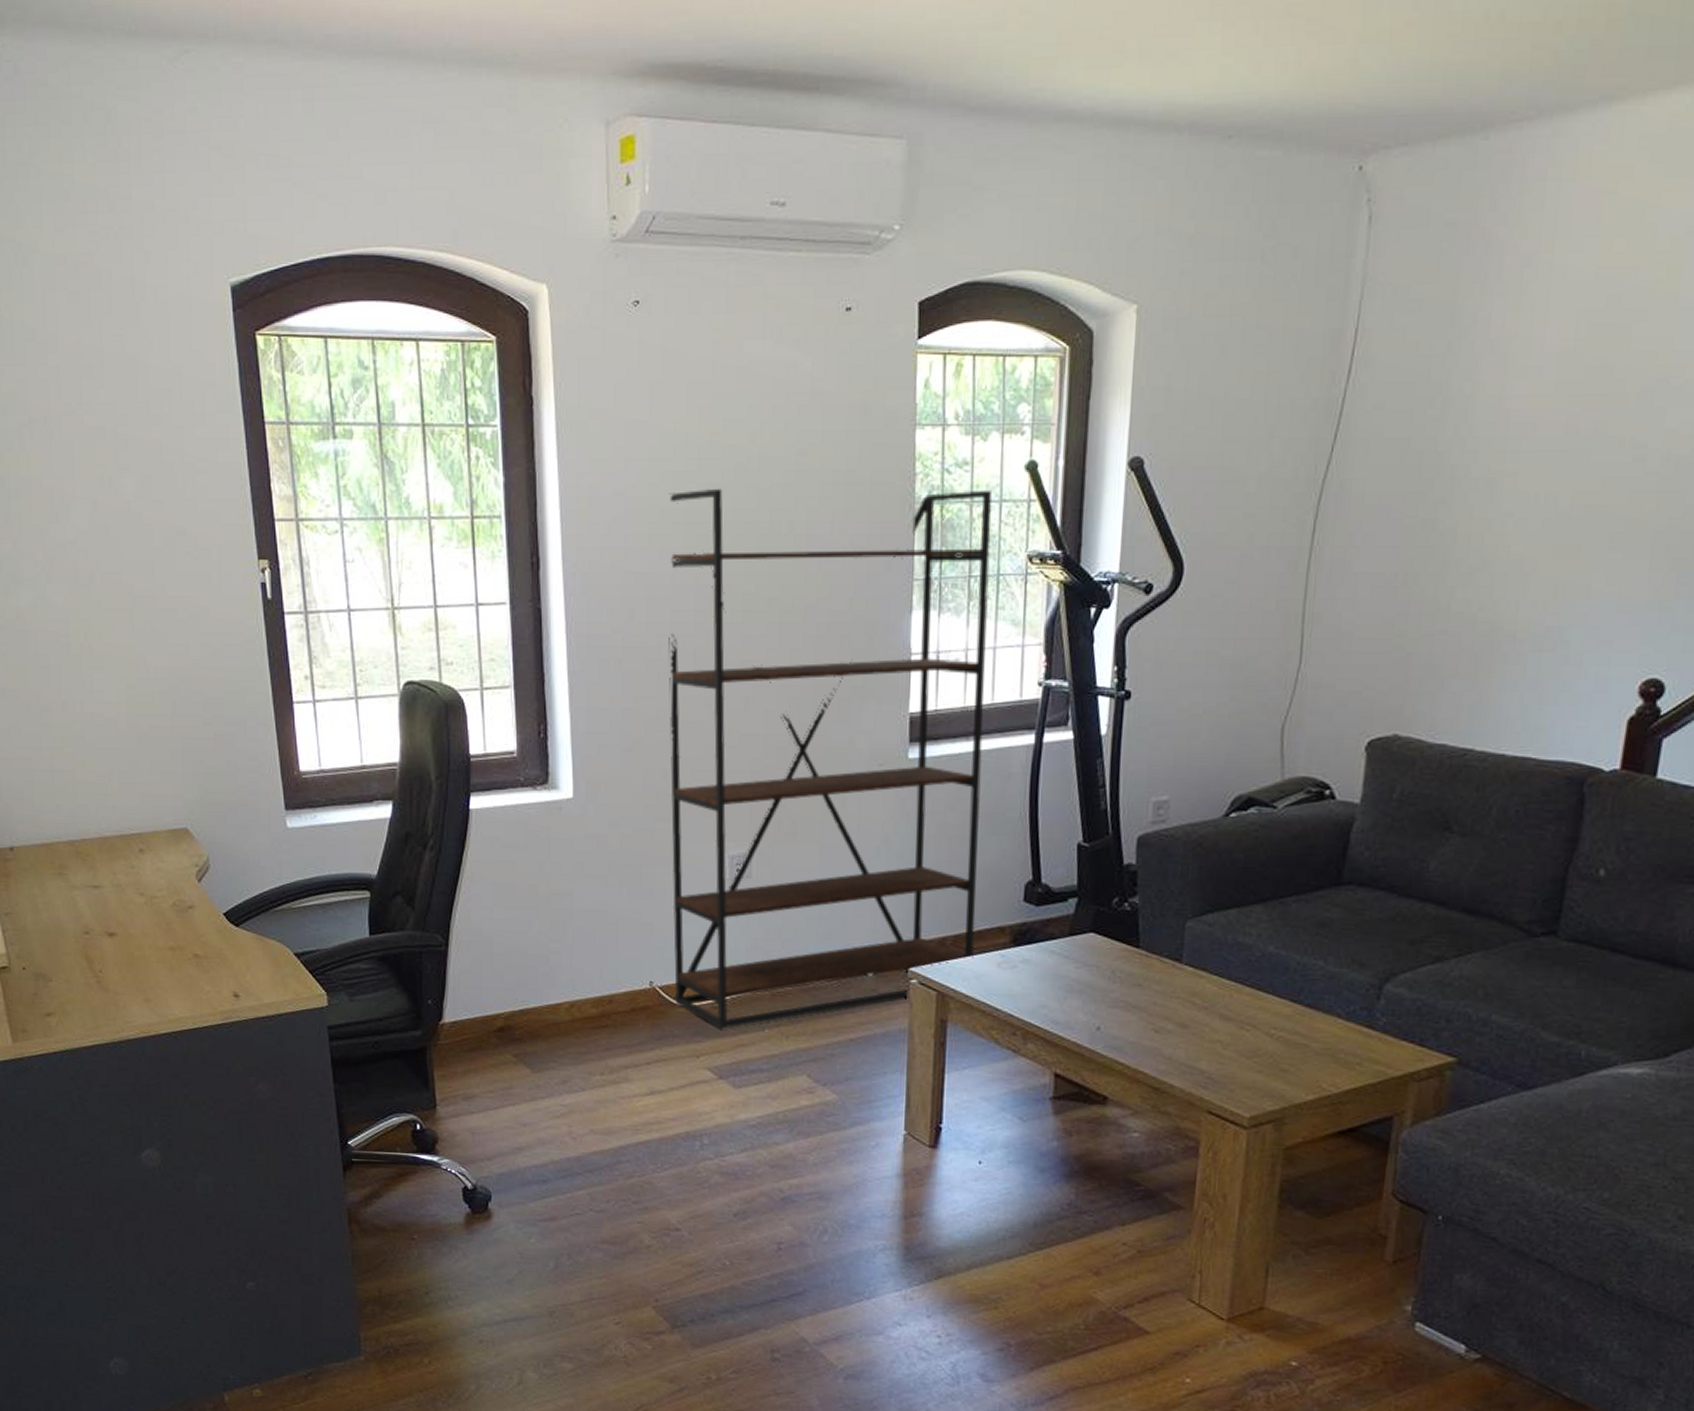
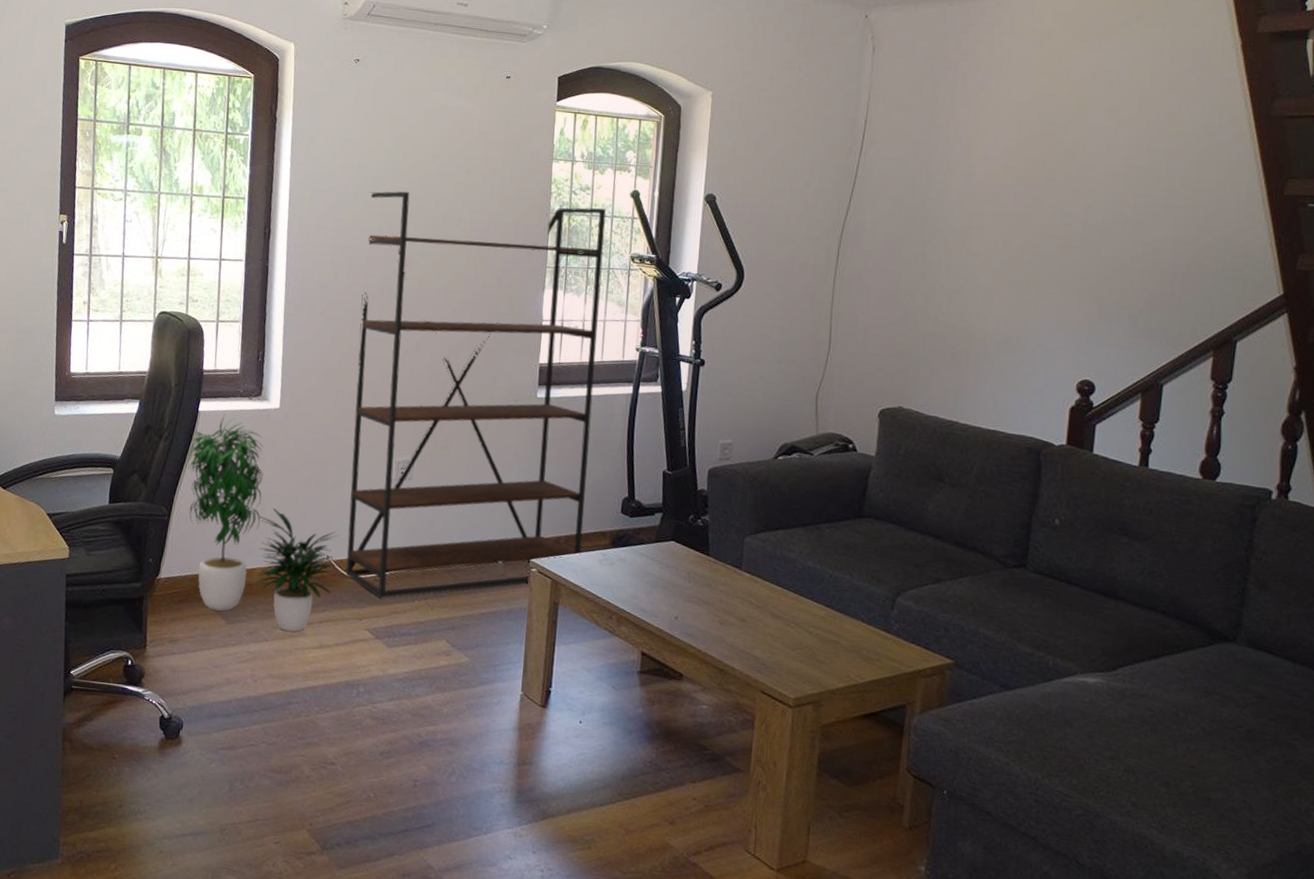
potted plant: none [459,810,667,1077] -> present [185,414,340,632]

